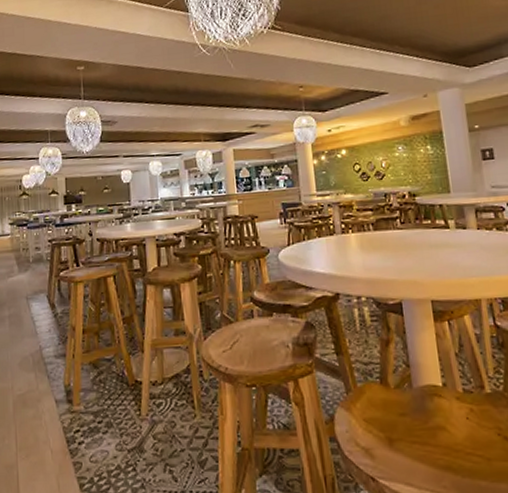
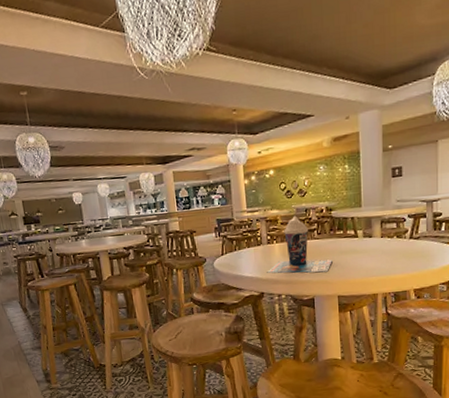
beverage cup: none [342,201,421,270] -> present [267,215,332,273]

